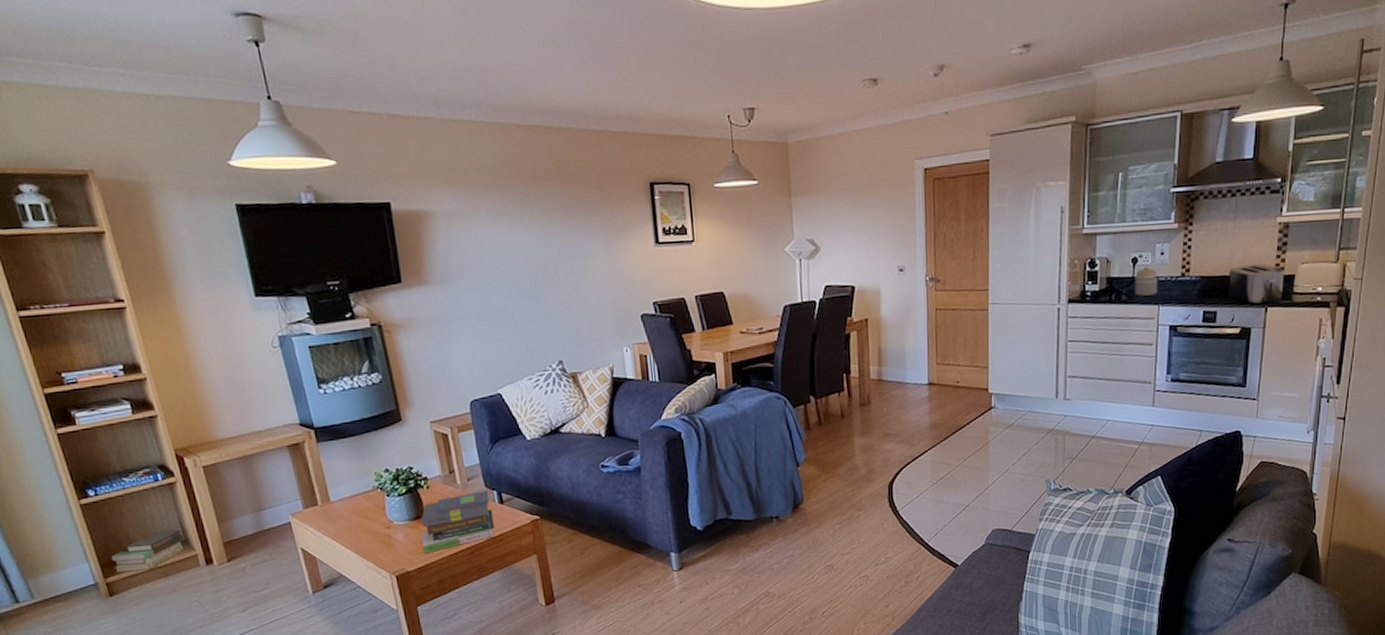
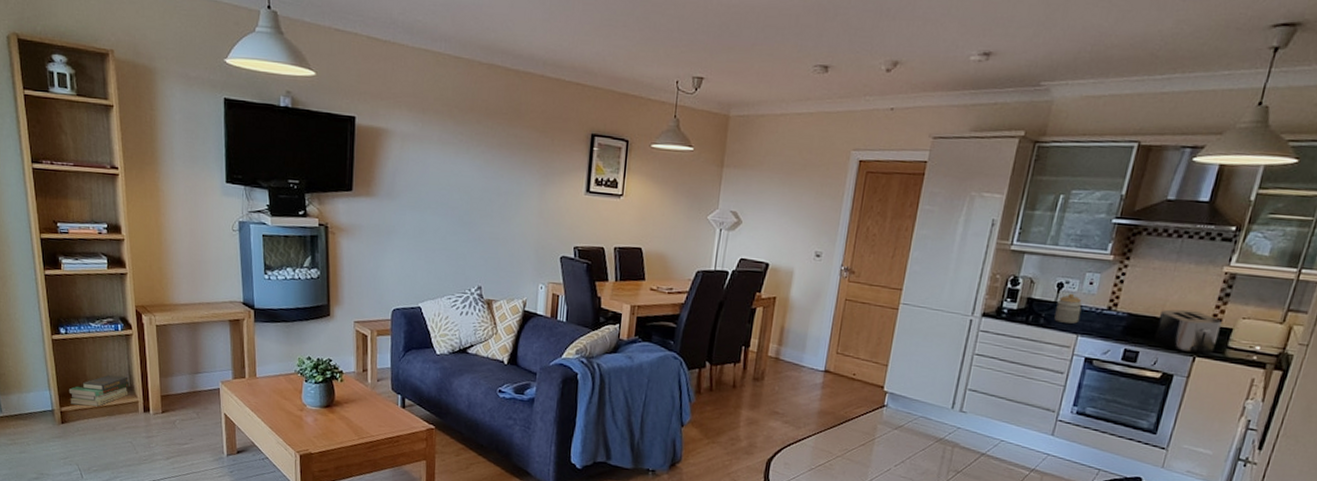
books: present [421,490,495,554] -> none [327,393,394,441]

